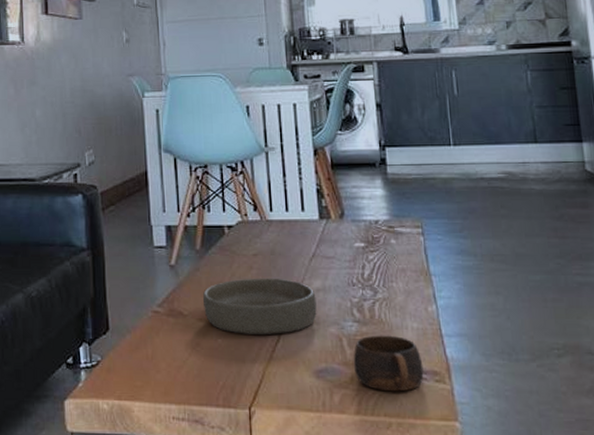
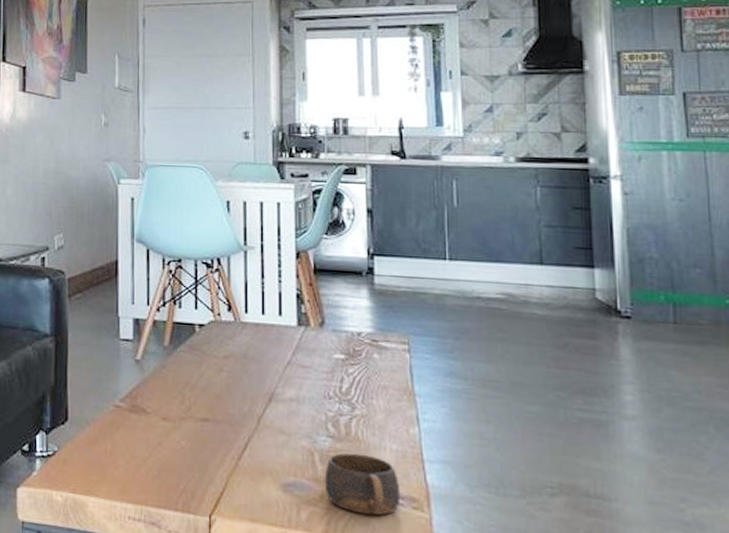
bowl: present [203,278,317,334] -> none [168,380,288,442]

